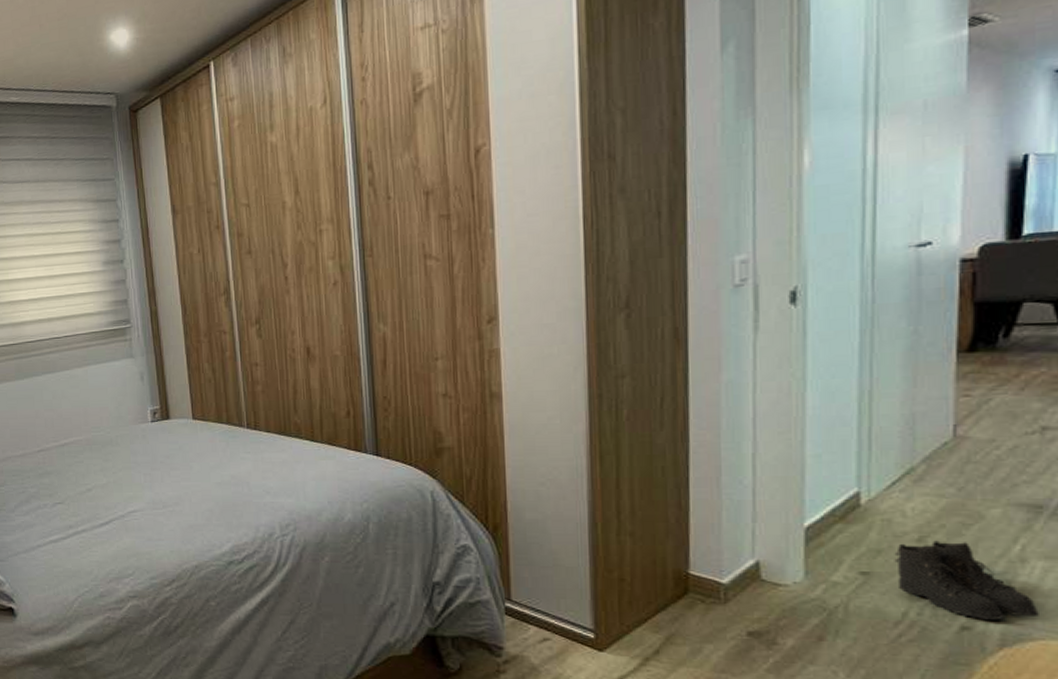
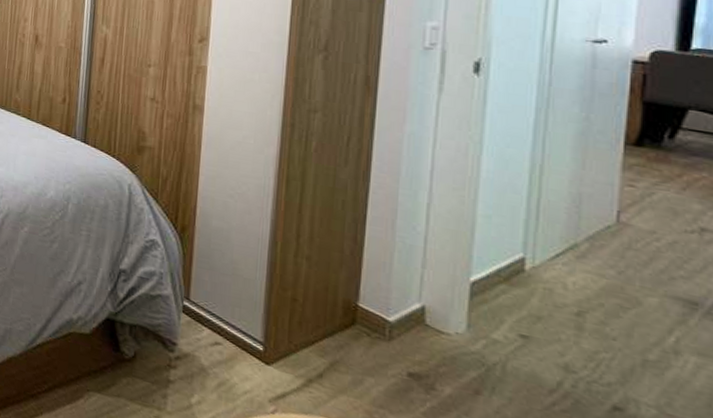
boots: present [894,540,1039,620] -> none [553,314,690,411]

